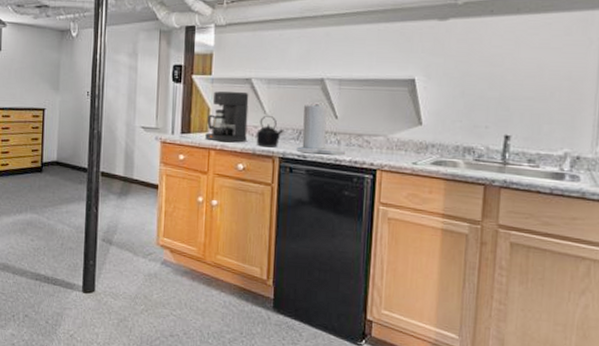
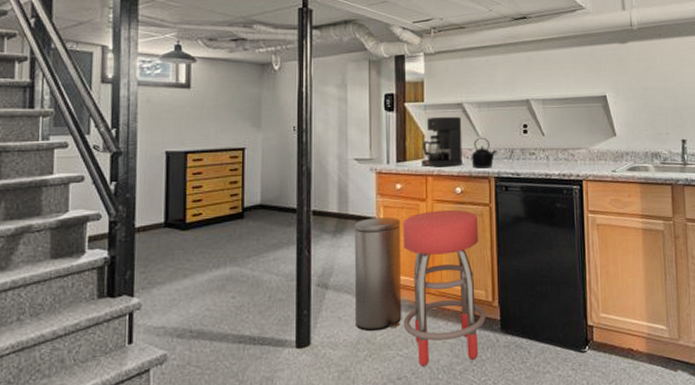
pedal bin: none [134,184,182,290] -> present [354,217,402,332]
stool: none [178,184,259,332] -> present [402,209,486,366]
paper towel: present [296,105,345,156] -> none [510,124,554,171]

